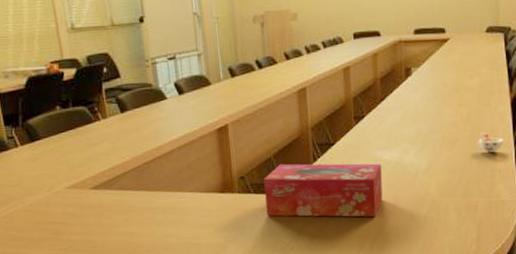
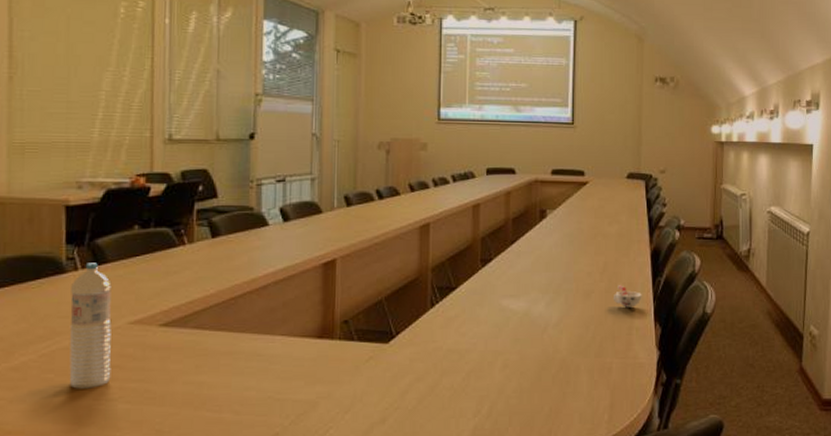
water bottle: none [15,140,60,242] -> present [69,263,112,389]
tissue box: present [264,163,383,217] -> none [370,308,508,375]

